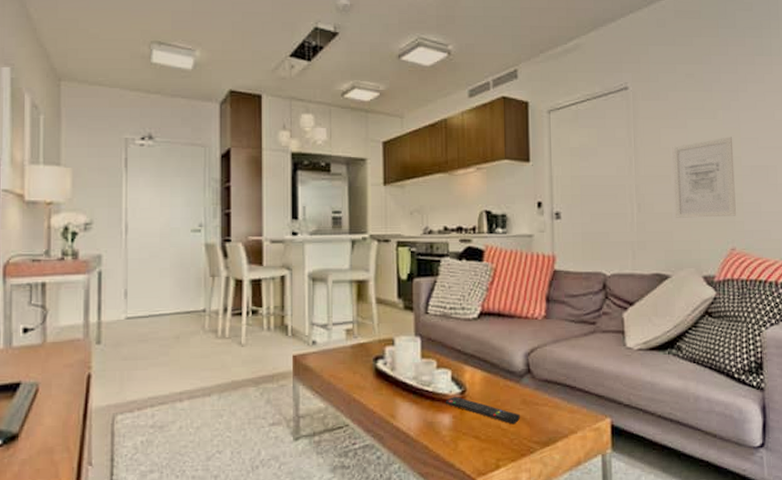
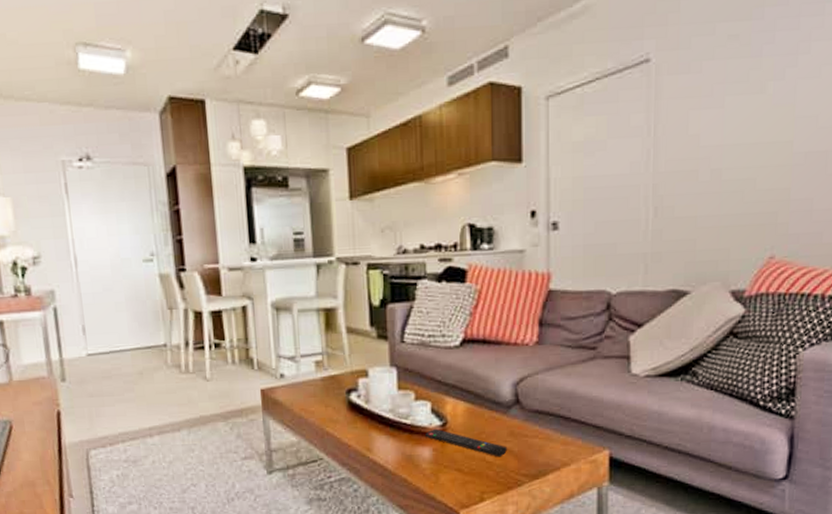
wall art: present [672,137,736,218] -> none [701,115,784,223]

